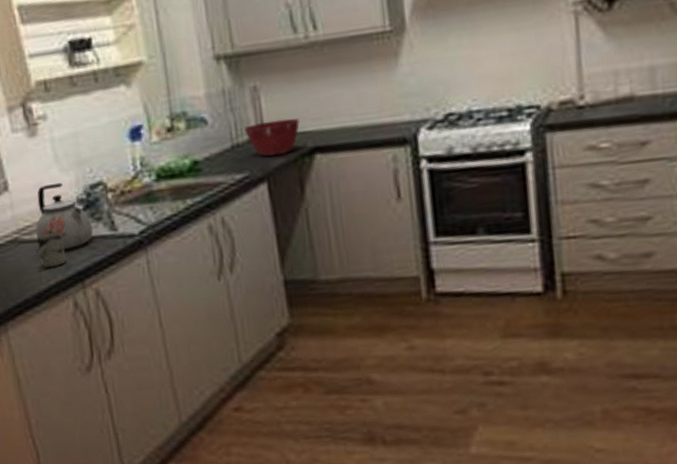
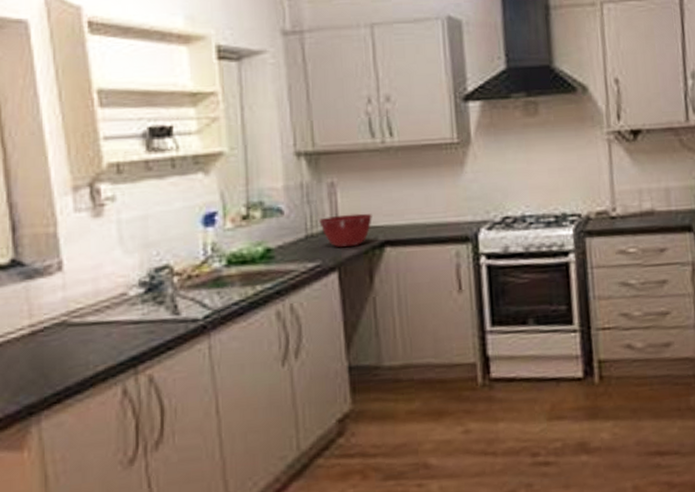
kettle: present [35,182,94,249] -> none [89,264,154,333]
cup: present [37,232,67,269] -> none [87,315,120,354]

